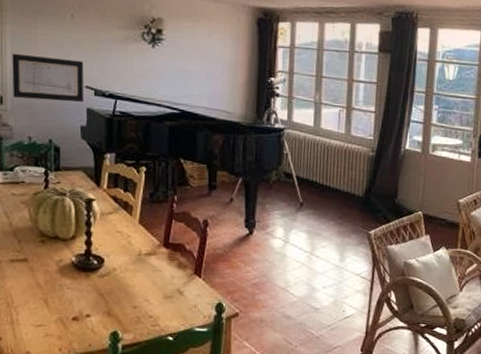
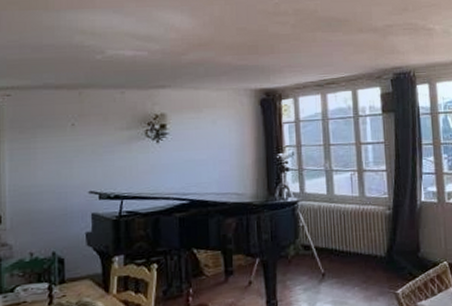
wall art: present [12,53,84,102] -> none [11,167,89,215]

